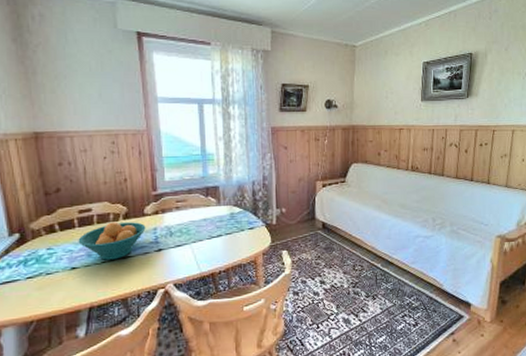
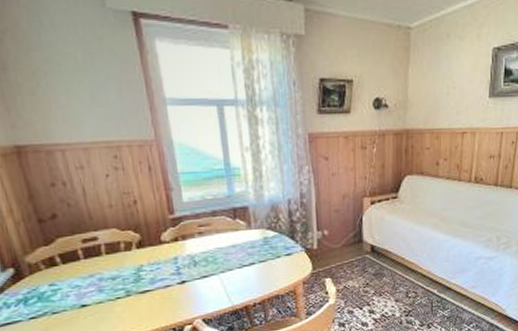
fruit bowl: present [78,222,146,260] -> none [85,251,165,296]

